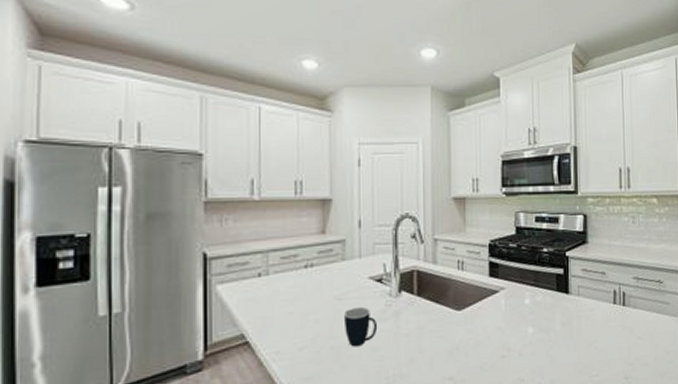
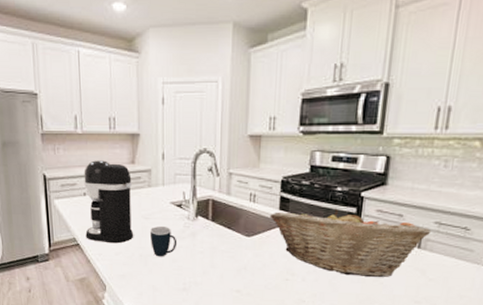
coffee maker: none [258,231,324,336] -> present [84,160,134,244]
fruit basket: none [480,270,632,344] -> present [269,208,432,277]

